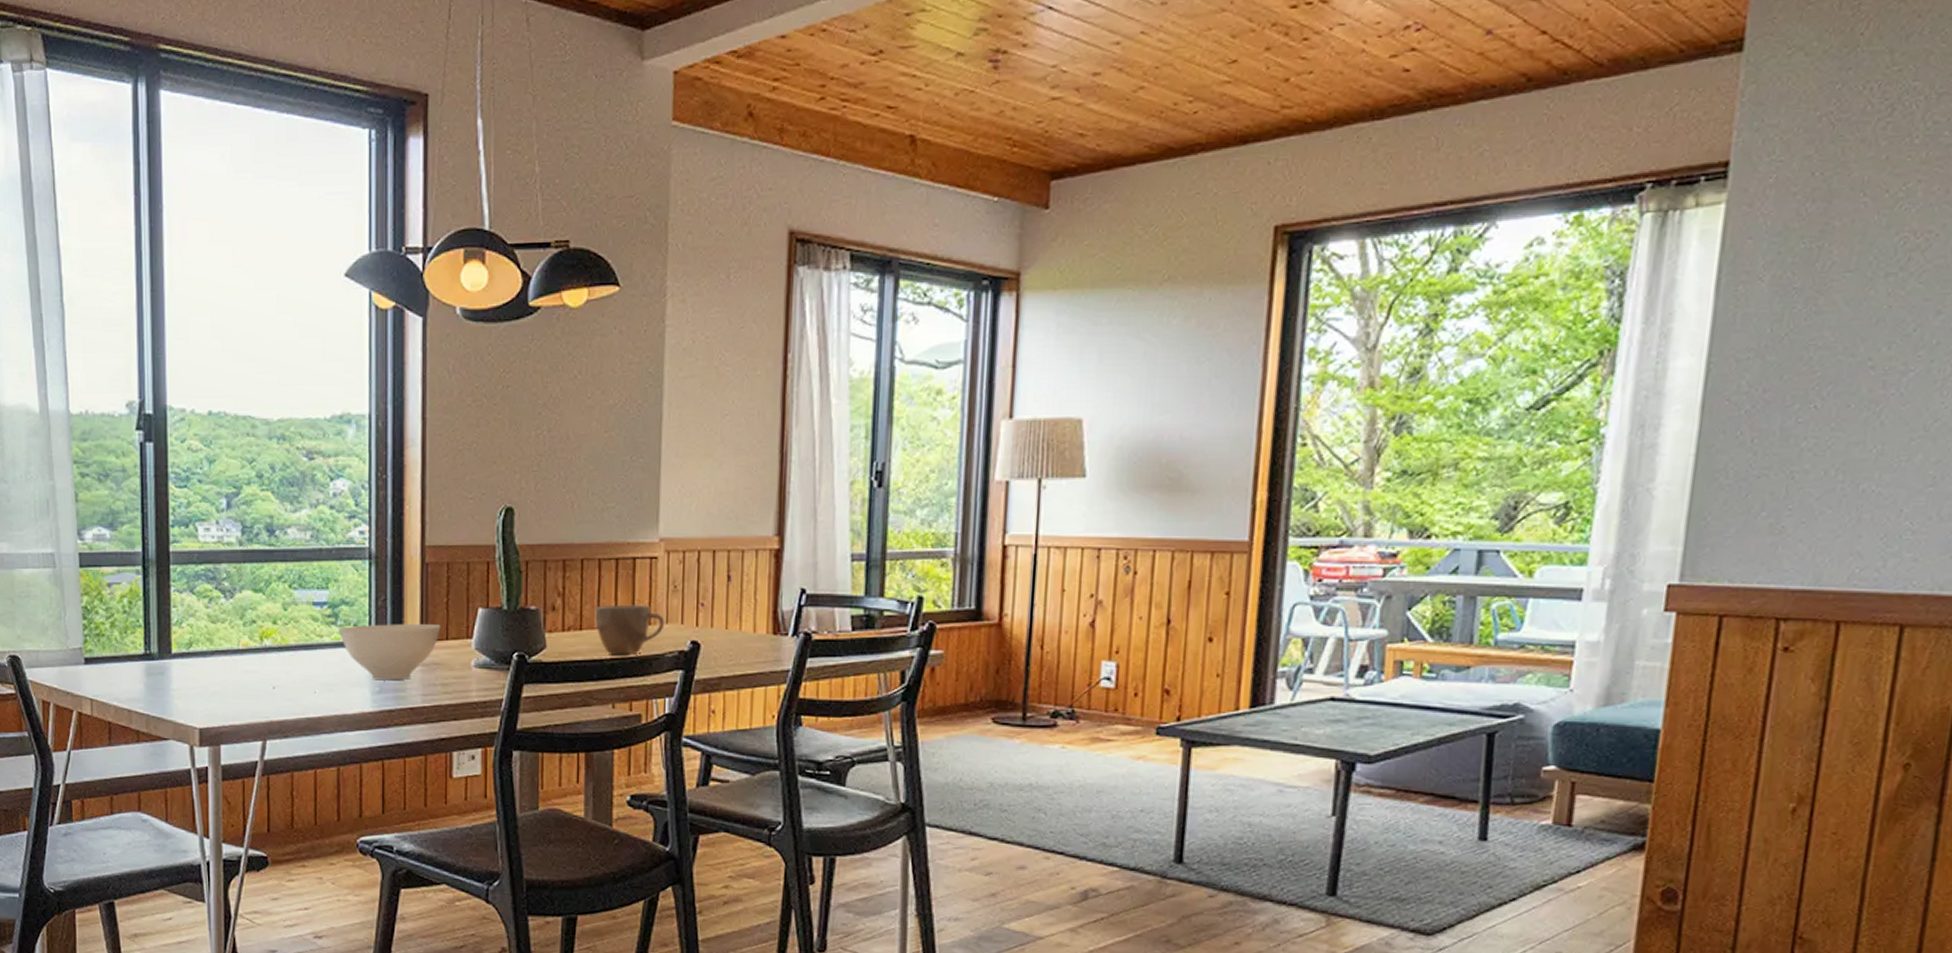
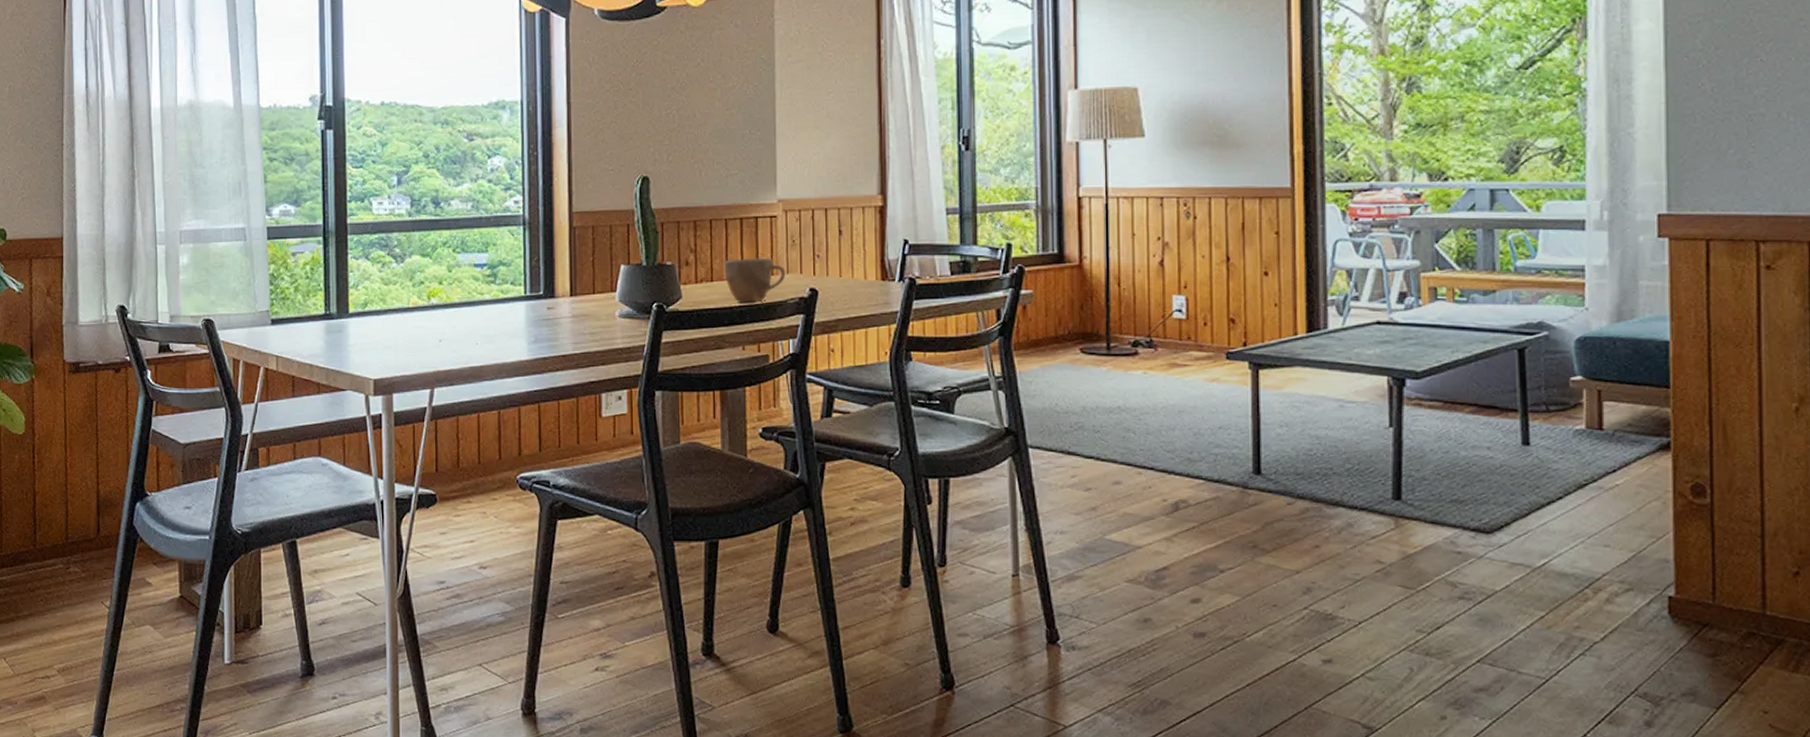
bowl: present [338,624,441,681] -> none [497,281,588,332]

